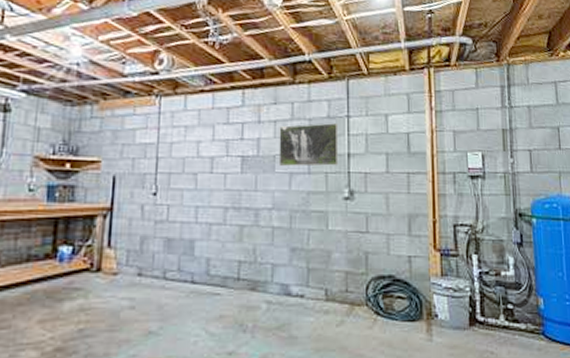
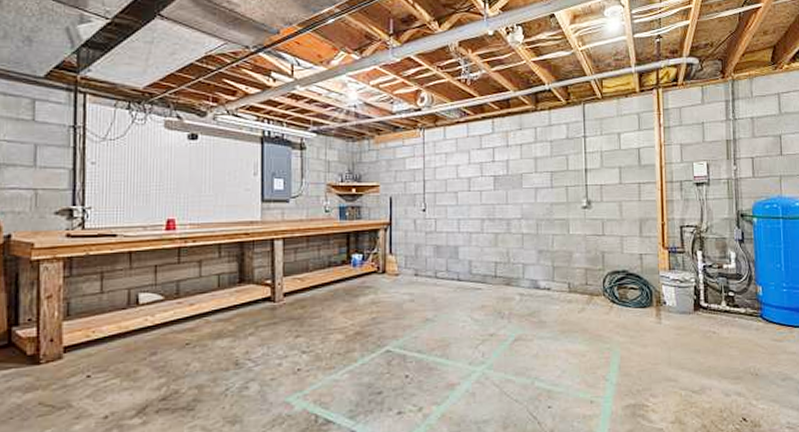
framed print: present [278,123,339,167] -> none [525,144,577,183]

